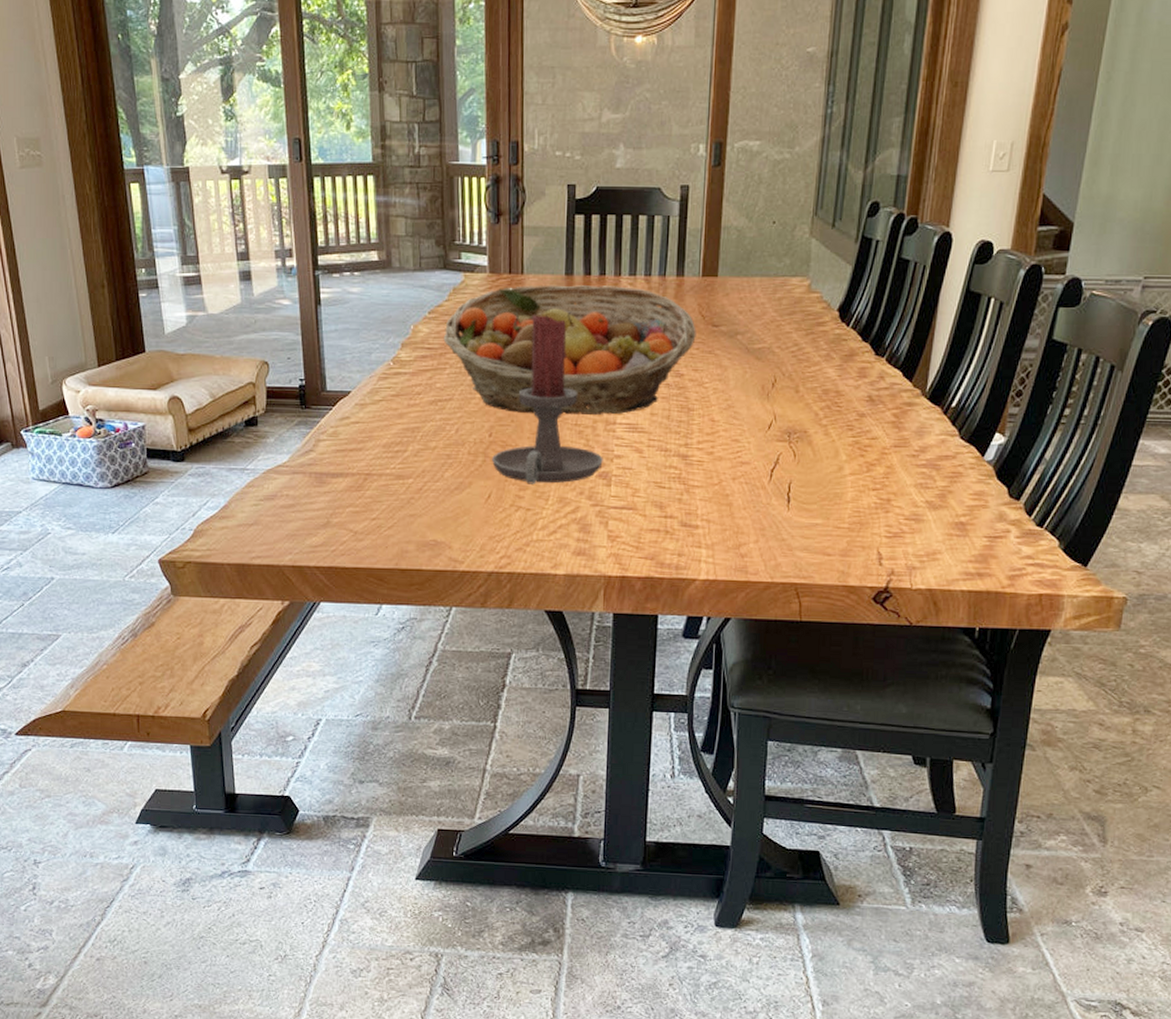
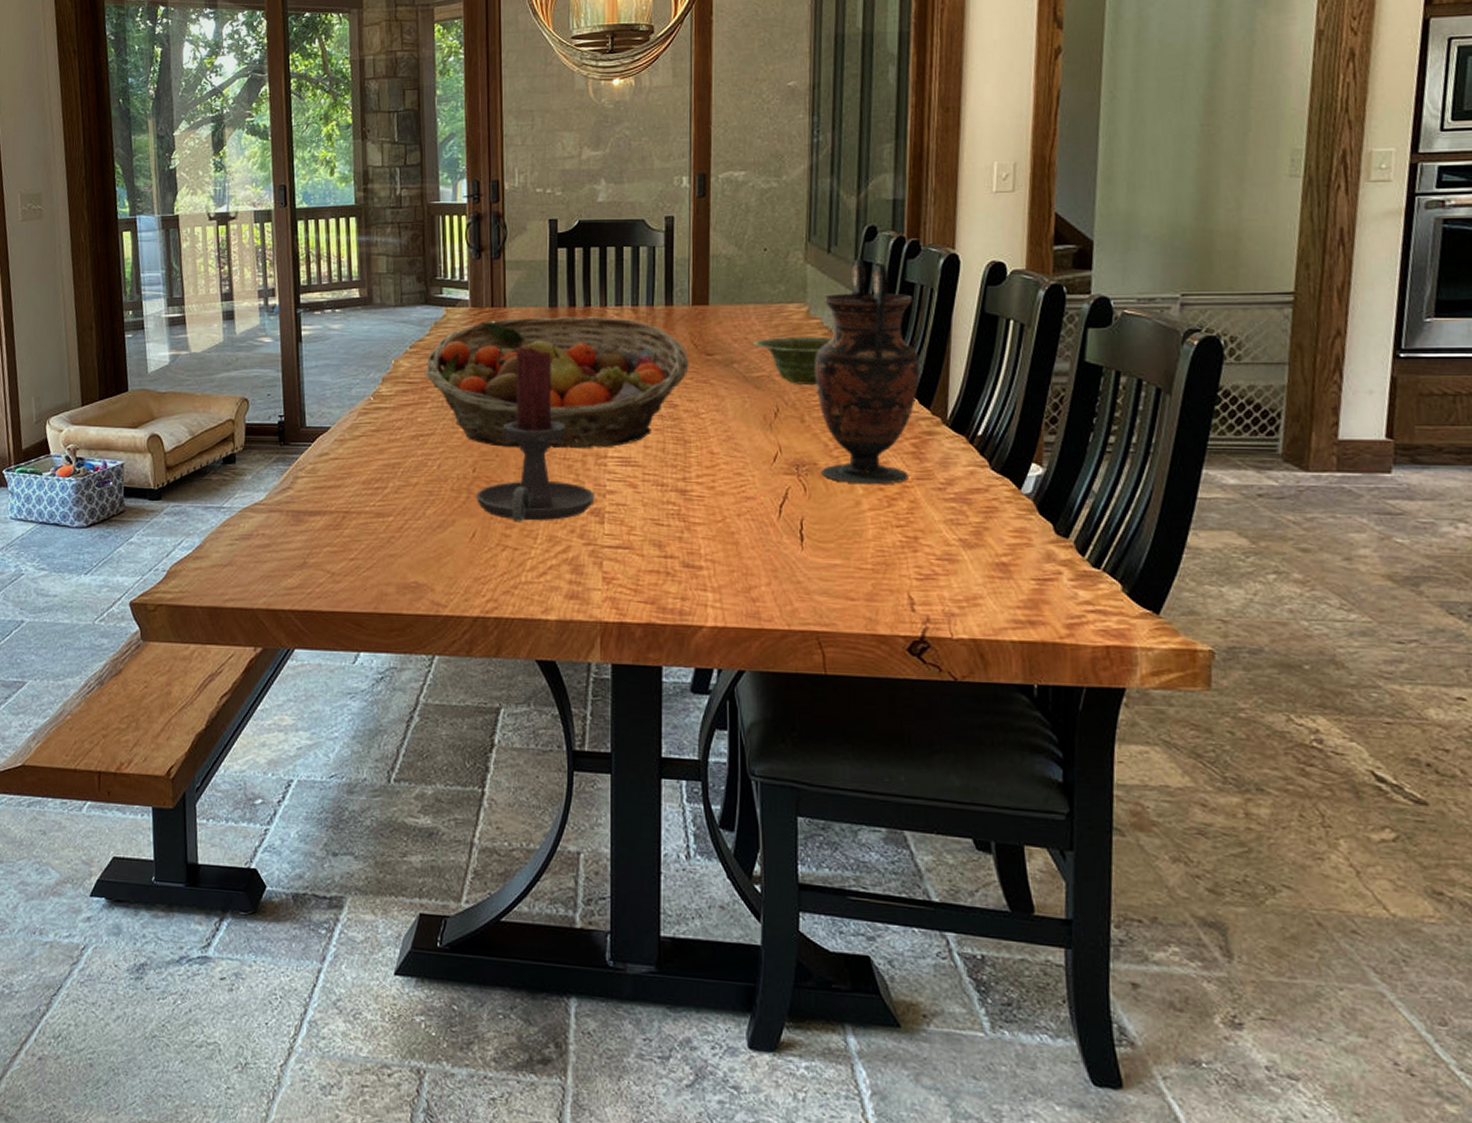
dish: none [756,310,830,357] -> present [752,337,832,385]
vase: none [810,234,908,452] -> present [814,259,921,485]

